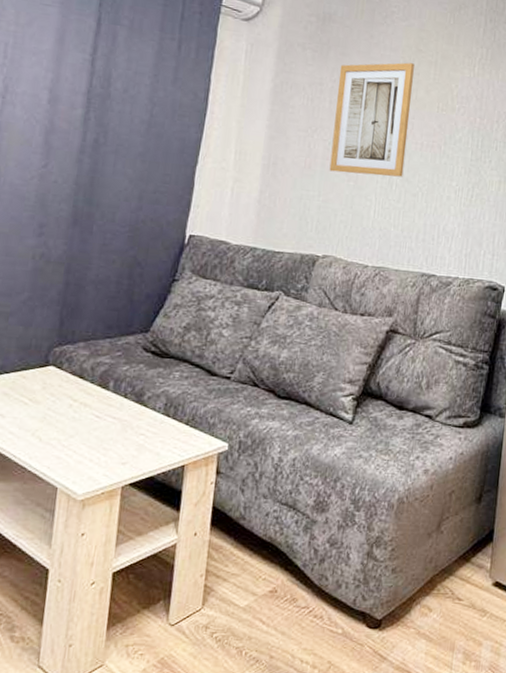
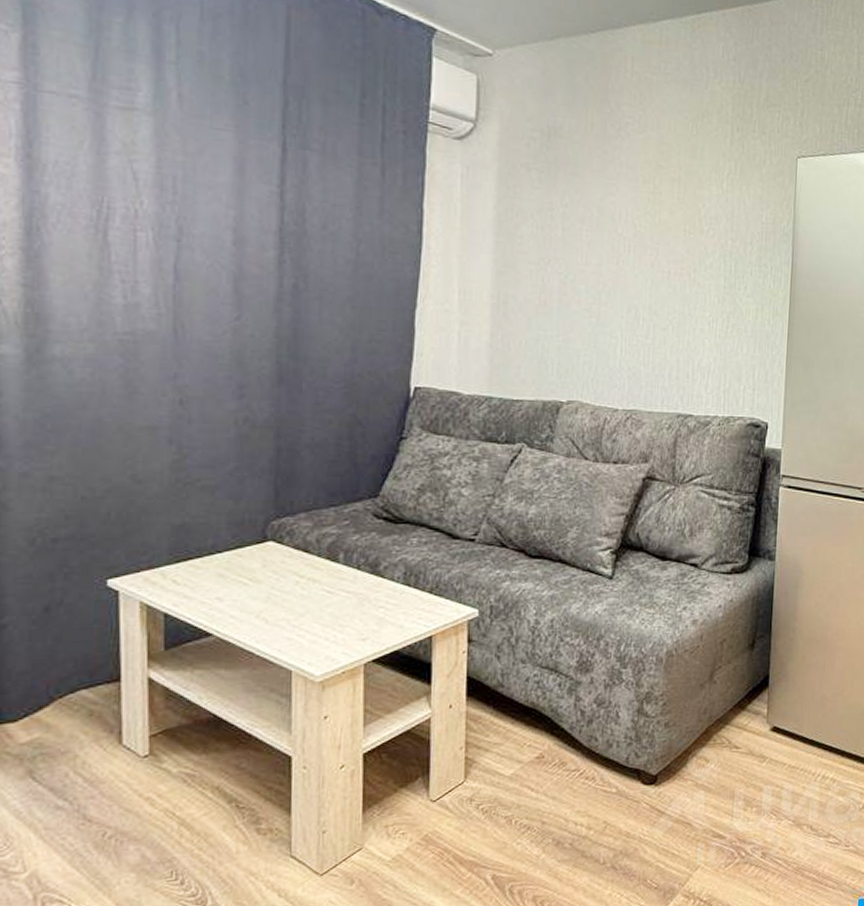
wall art: present [329,62,414,177] -> none [567,181,655,310]

